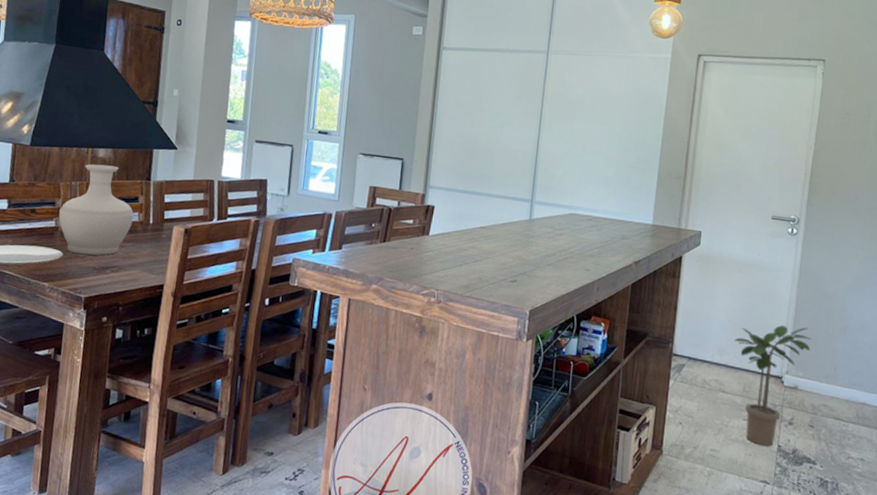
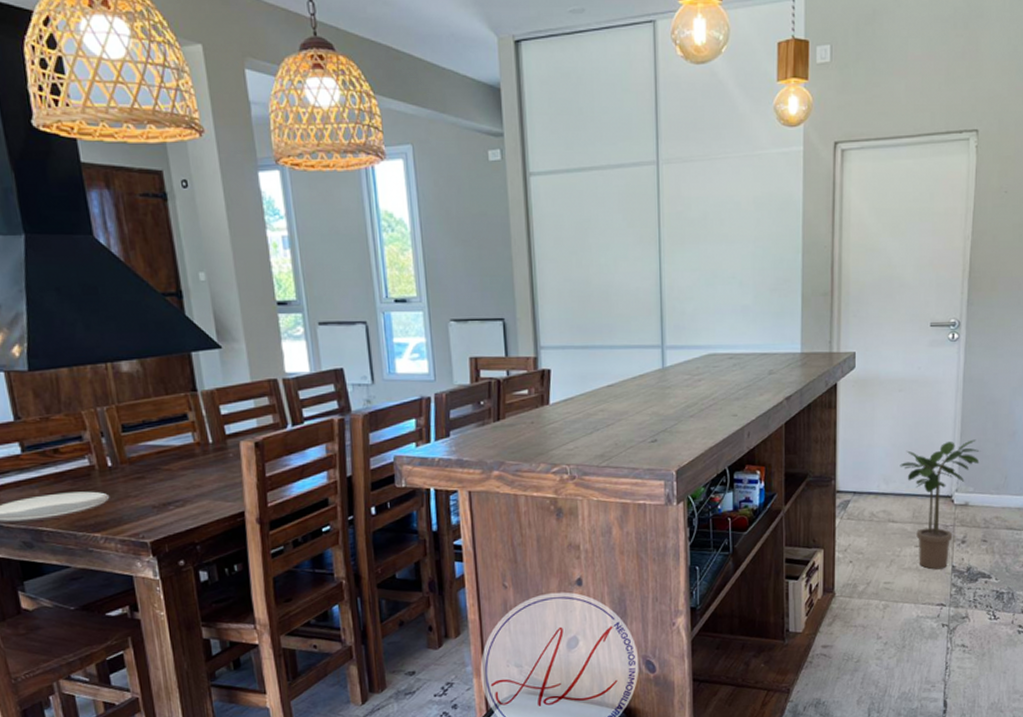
vase: present [58,164,134,256] -> none [90,380,188,494]

